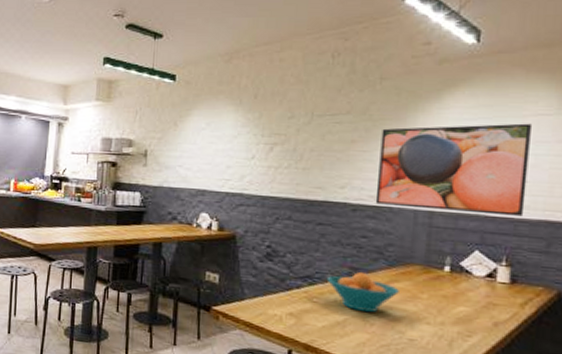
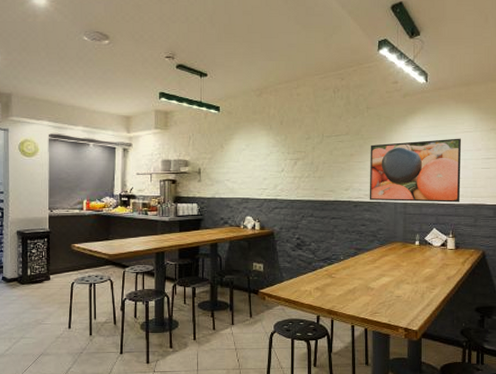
fruit bowl: present [326,272,399,313] -> none [340,252,388,281]

